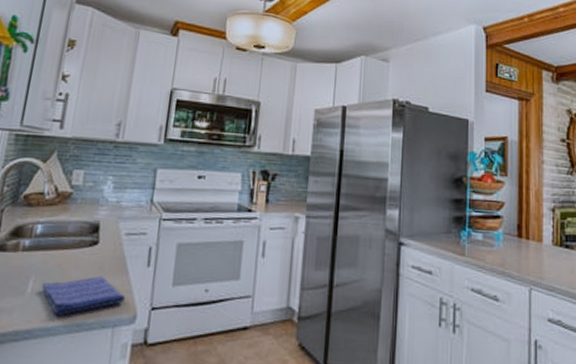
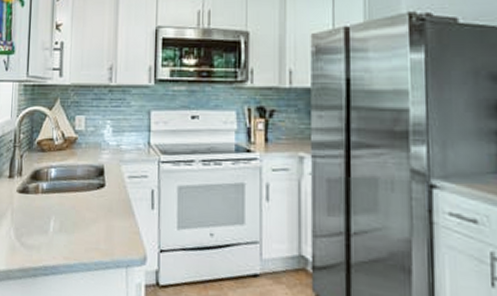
dish towel: present [42,275,126,315] -> none [62,217,135,254]

